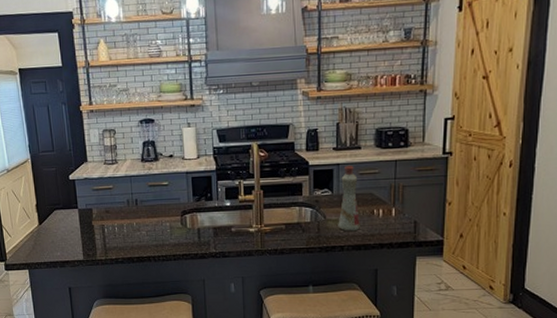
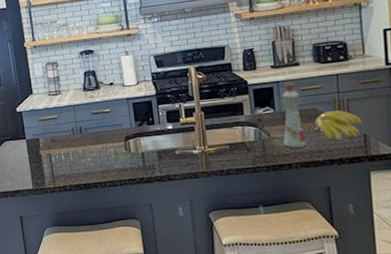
banana: none [369,196,415,226] -> present [315,110,363,141]

